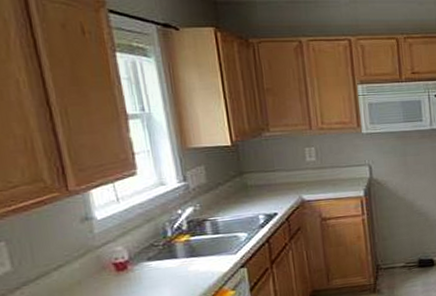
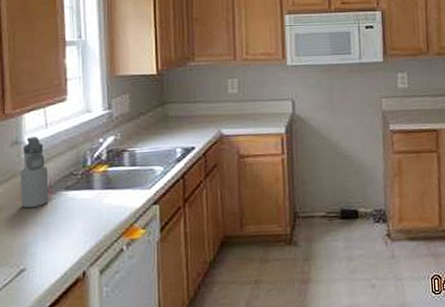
water bottle: none [95,212,131,281] -> present [20,137,49,209]

